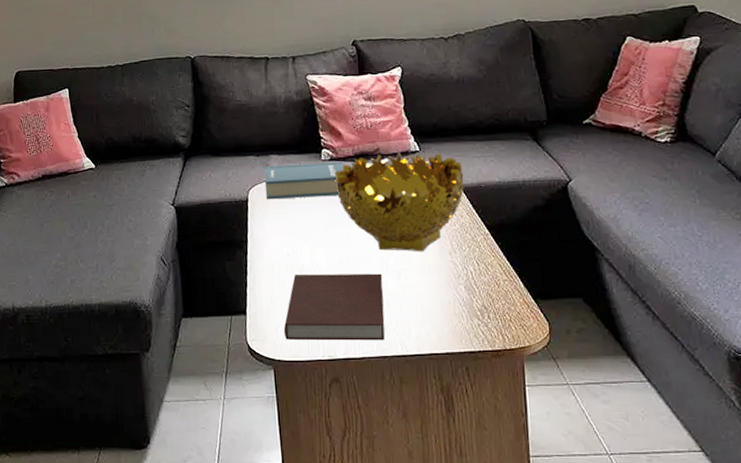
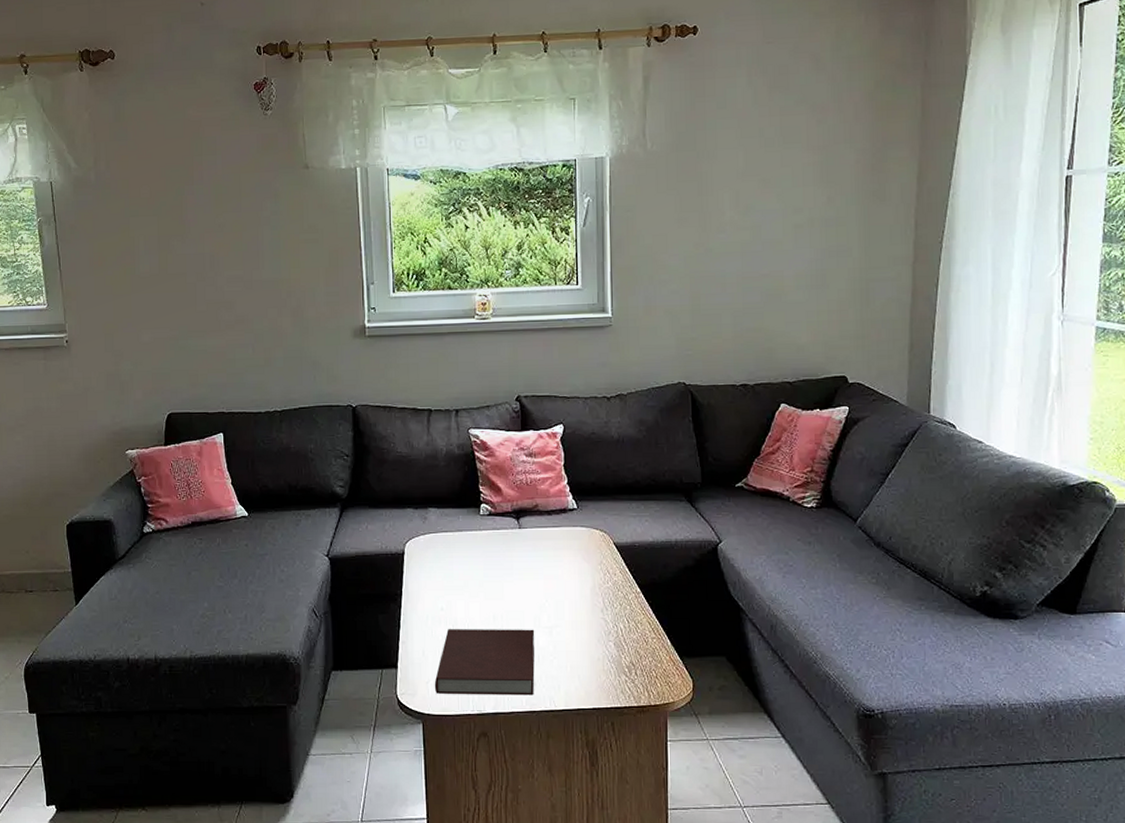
book: present [264,161,344,200] -> none [422,517,502,553]
decorative bowl: present [335,151,464,252] -> none [492,508,619,609]

